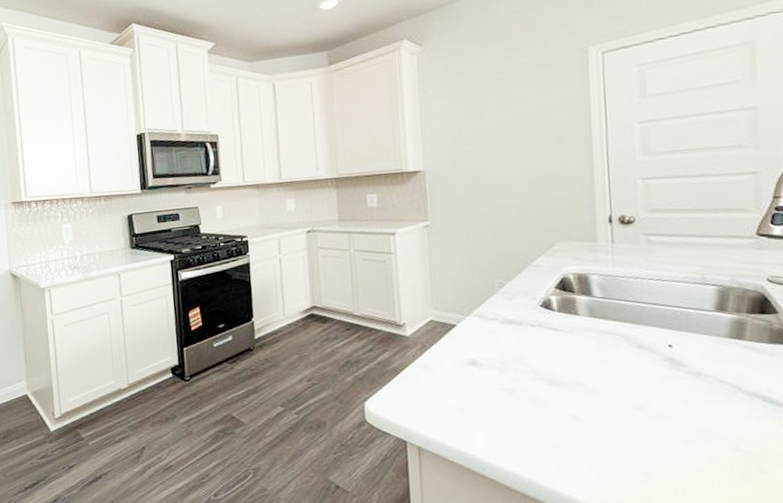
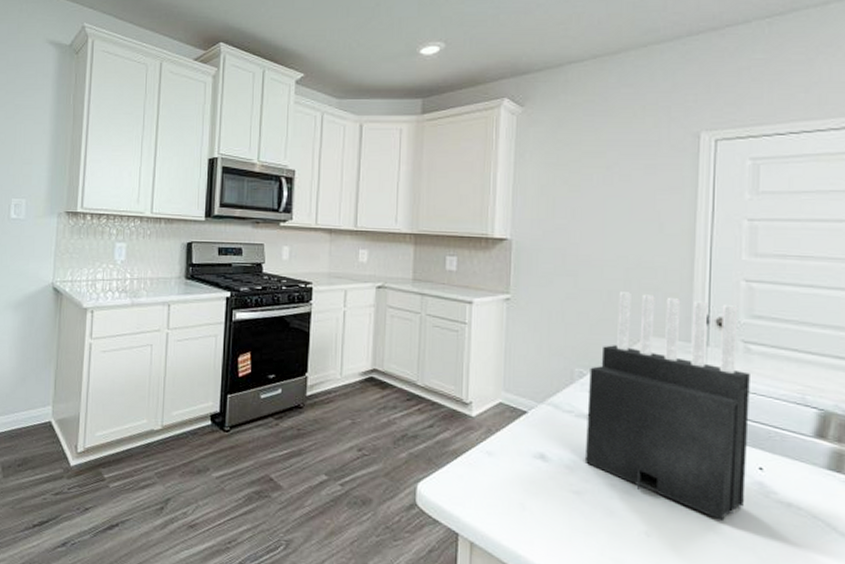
knife block: none [508,202,659,396] -> present [584,292,750,521]

